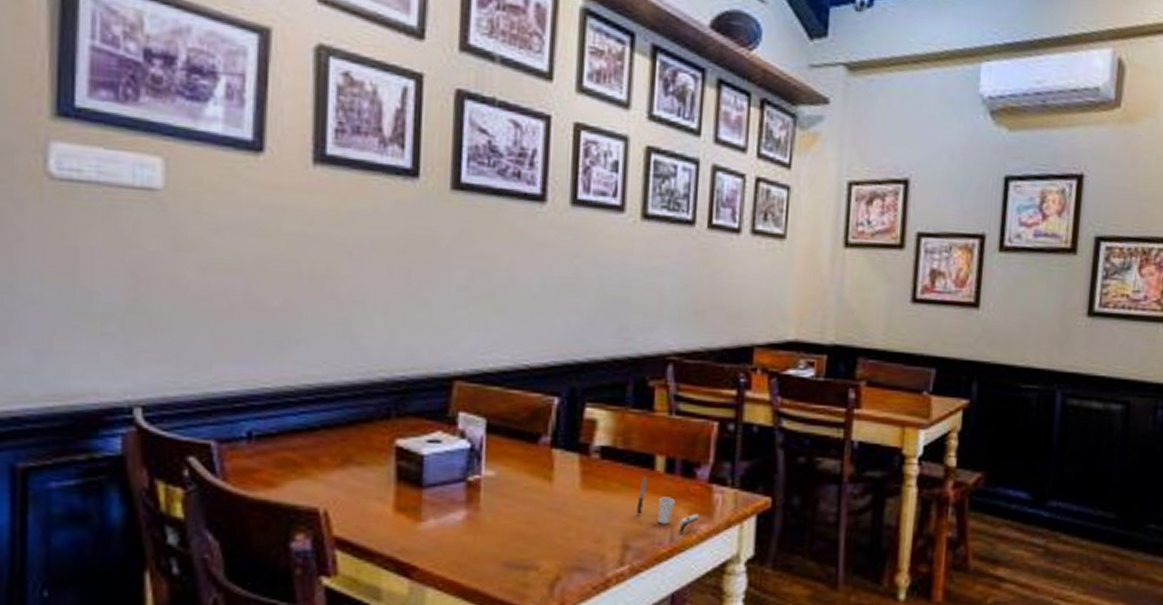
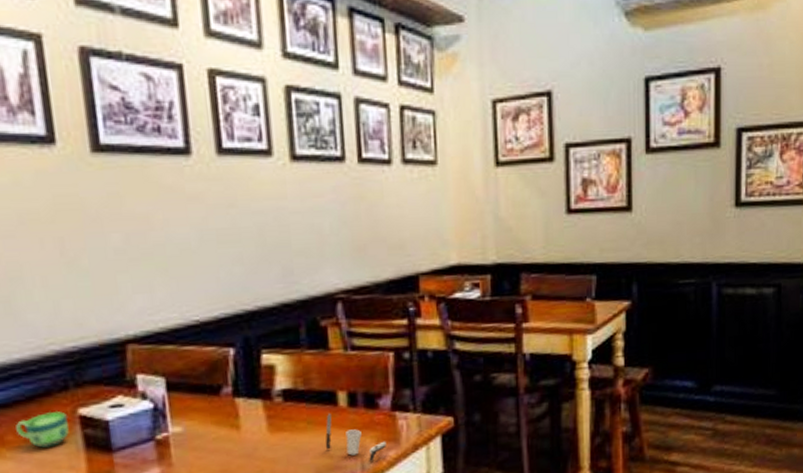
cup: none [332,439,385,474] -> present [16,411,69,448]

